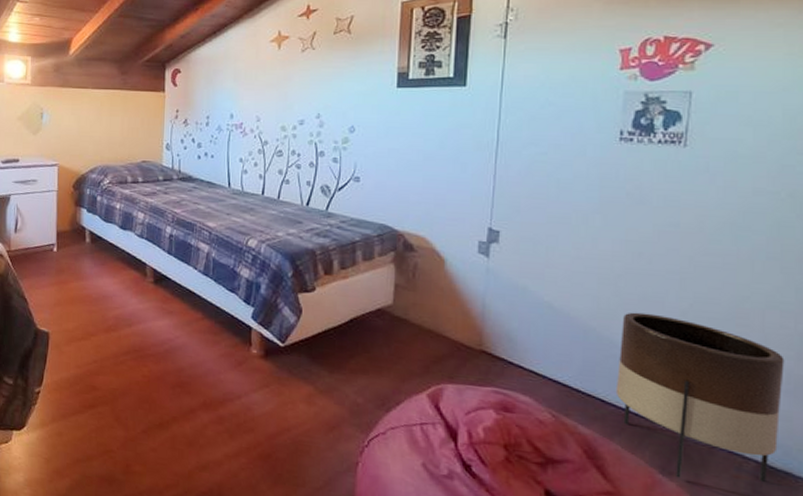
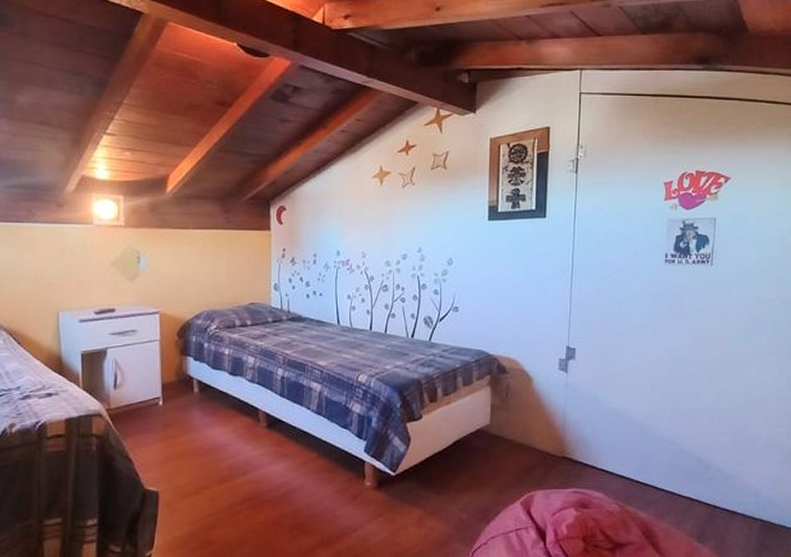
planter: present [615,312,785,482] -> none [665,409,780,543]

